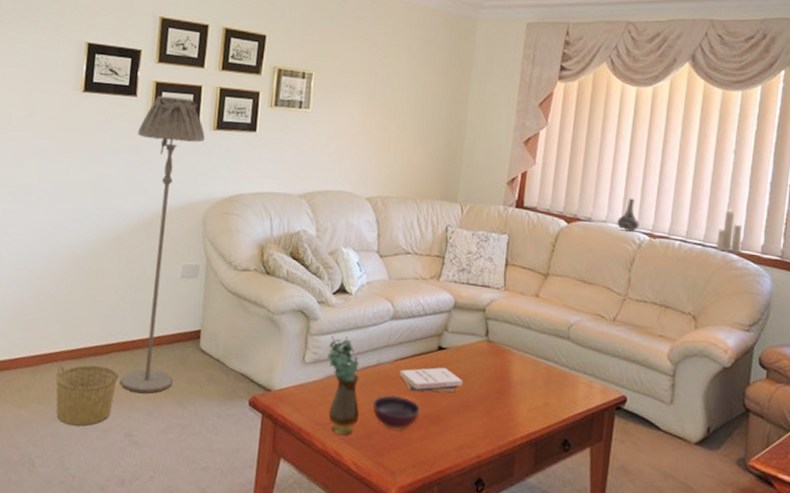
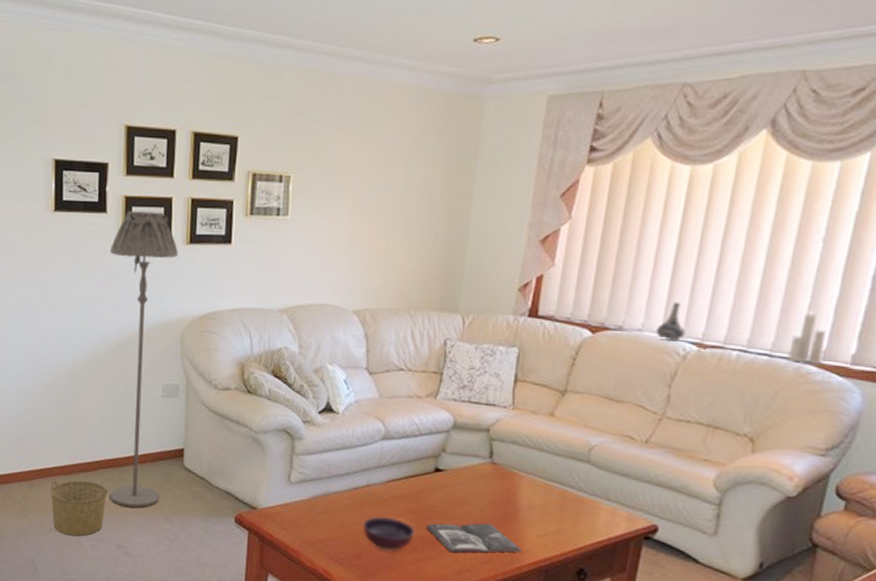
vase: present [326,336,360,436] -> none [313,456,349,555]
books: present [399,367,463,392] -> none [391,489,463,516]
magazine: none [431,398,515,429] -> present [427,523,522,553]

